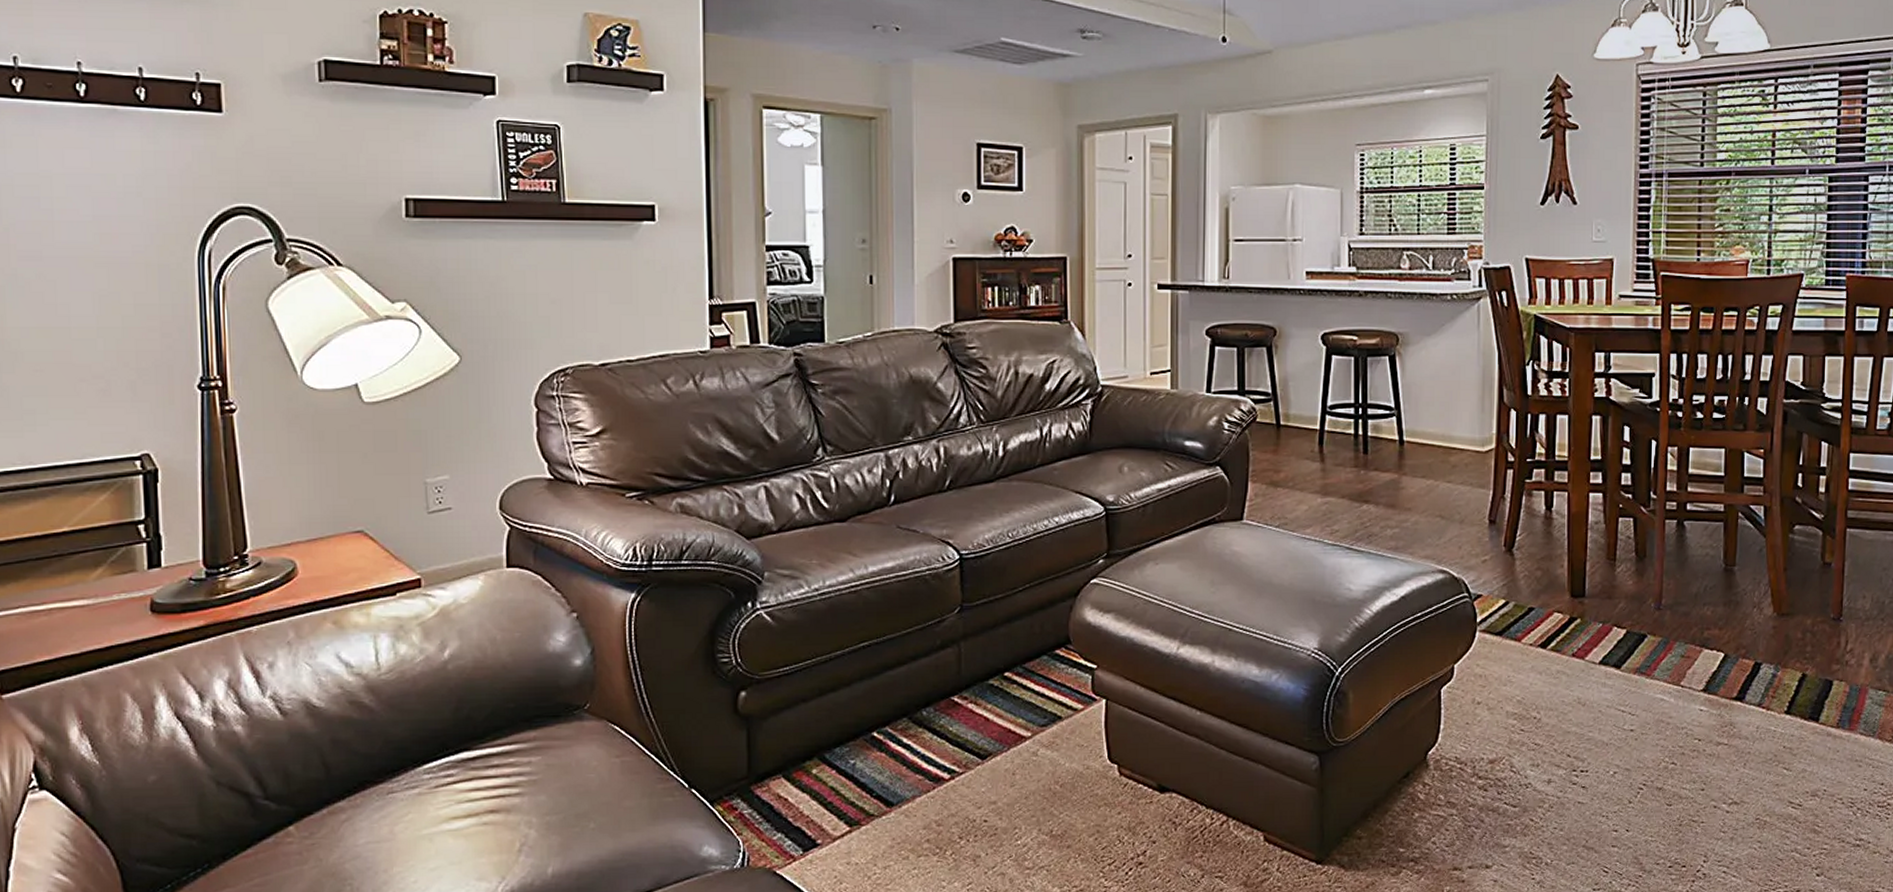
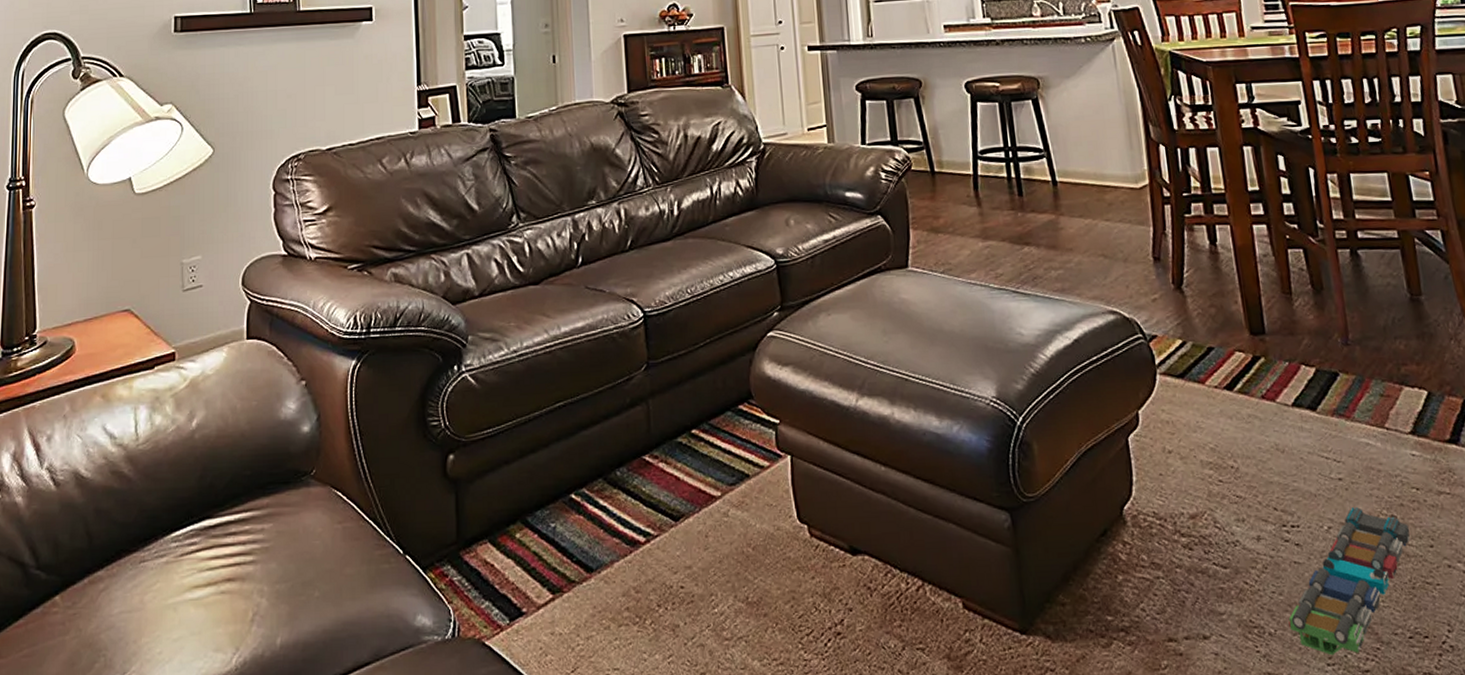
toy train: none [1565,755,1686,882] -> present [1288,507,1410,656]

